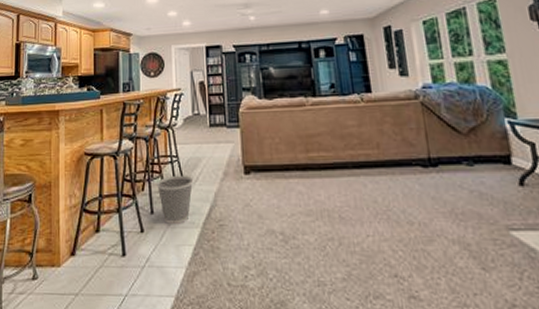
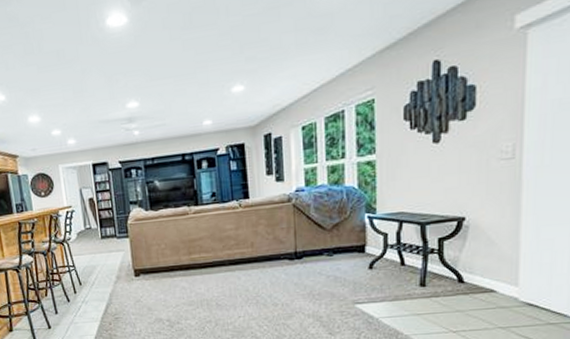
wastebasket: present [157,175,194,225] -> none [58,281,91,321]

